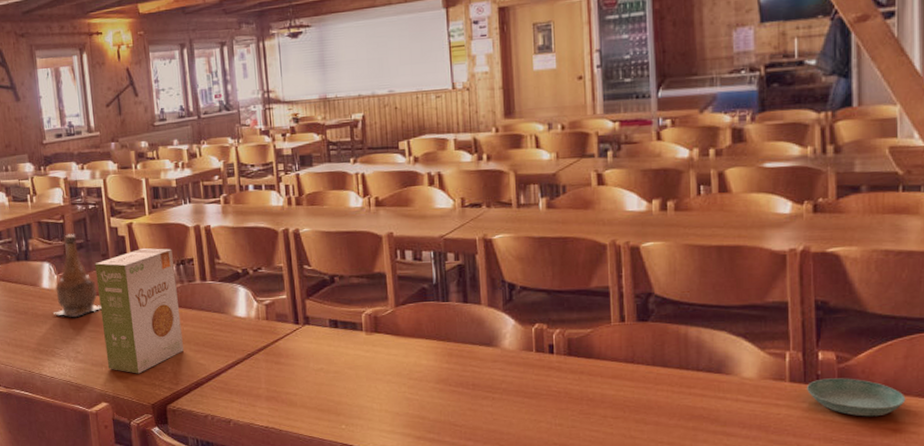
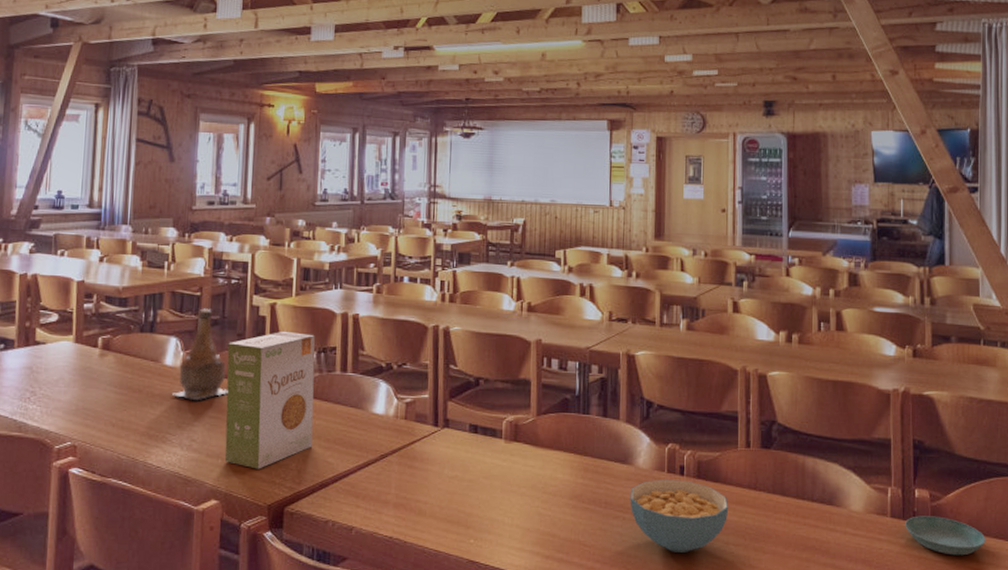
cereal bowl: none [498,358,605,428] -> present [630,478,729,553]

